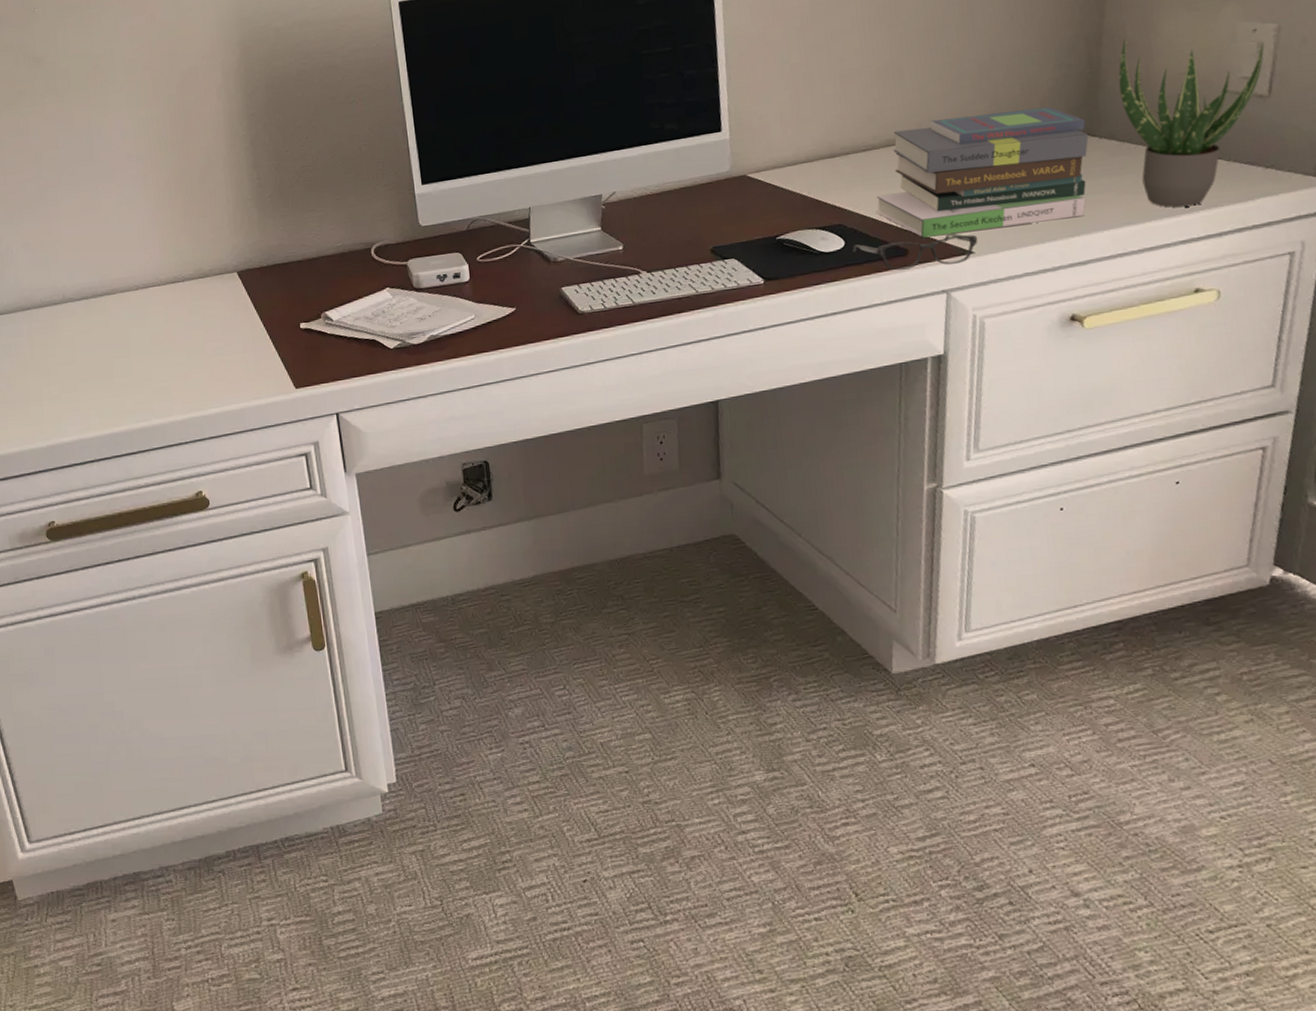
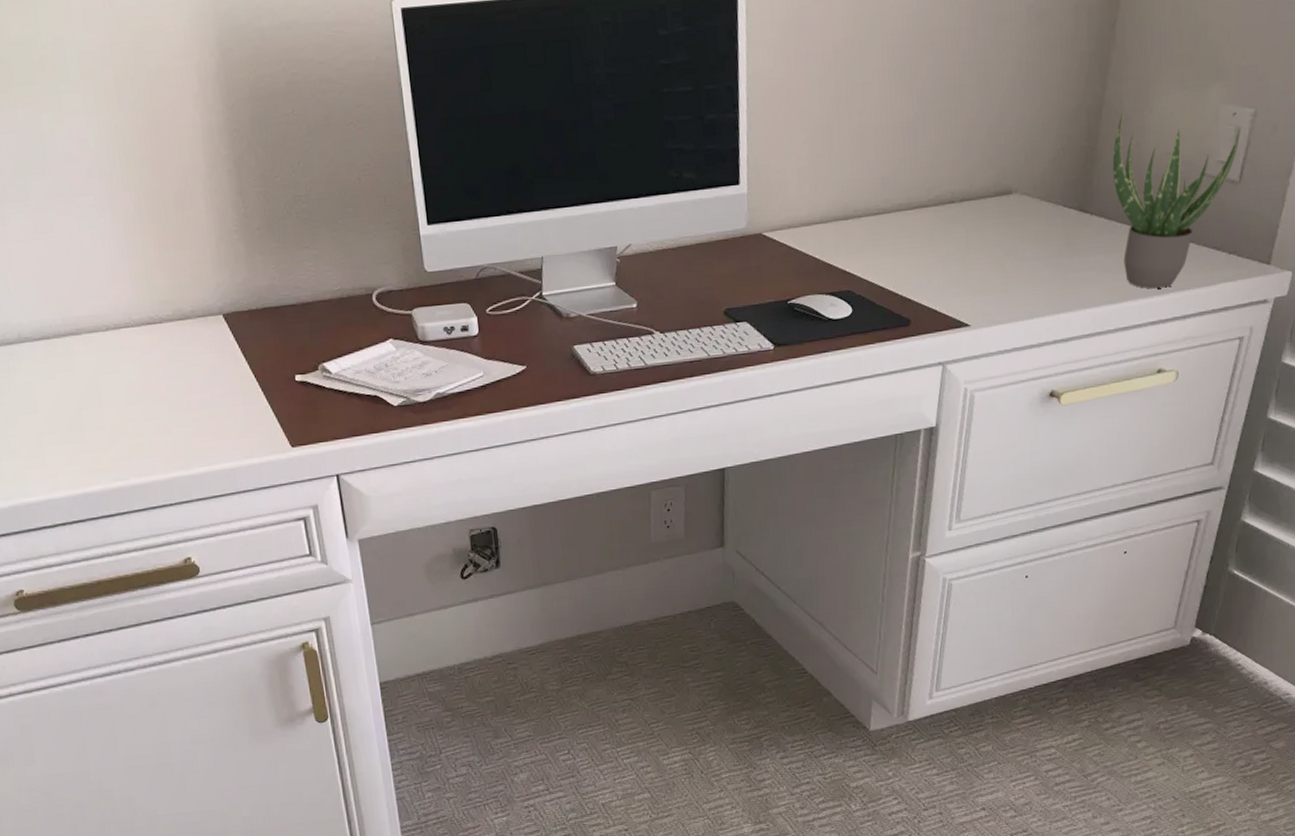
eyeglasses: present [852,233,978,271] -> none [859,304,975,341]
books: present [876,106,1089,238] -> none [884,178,1081,308]

